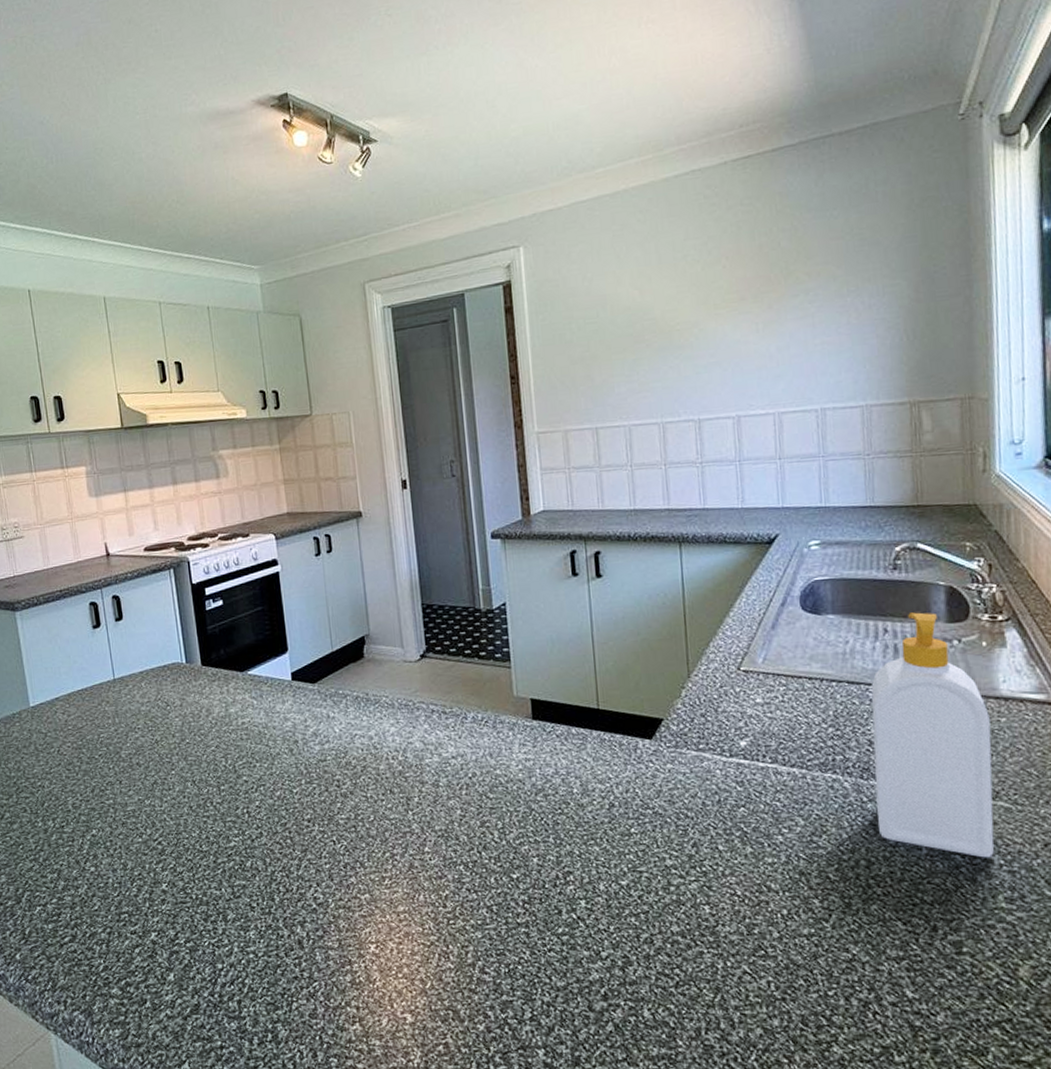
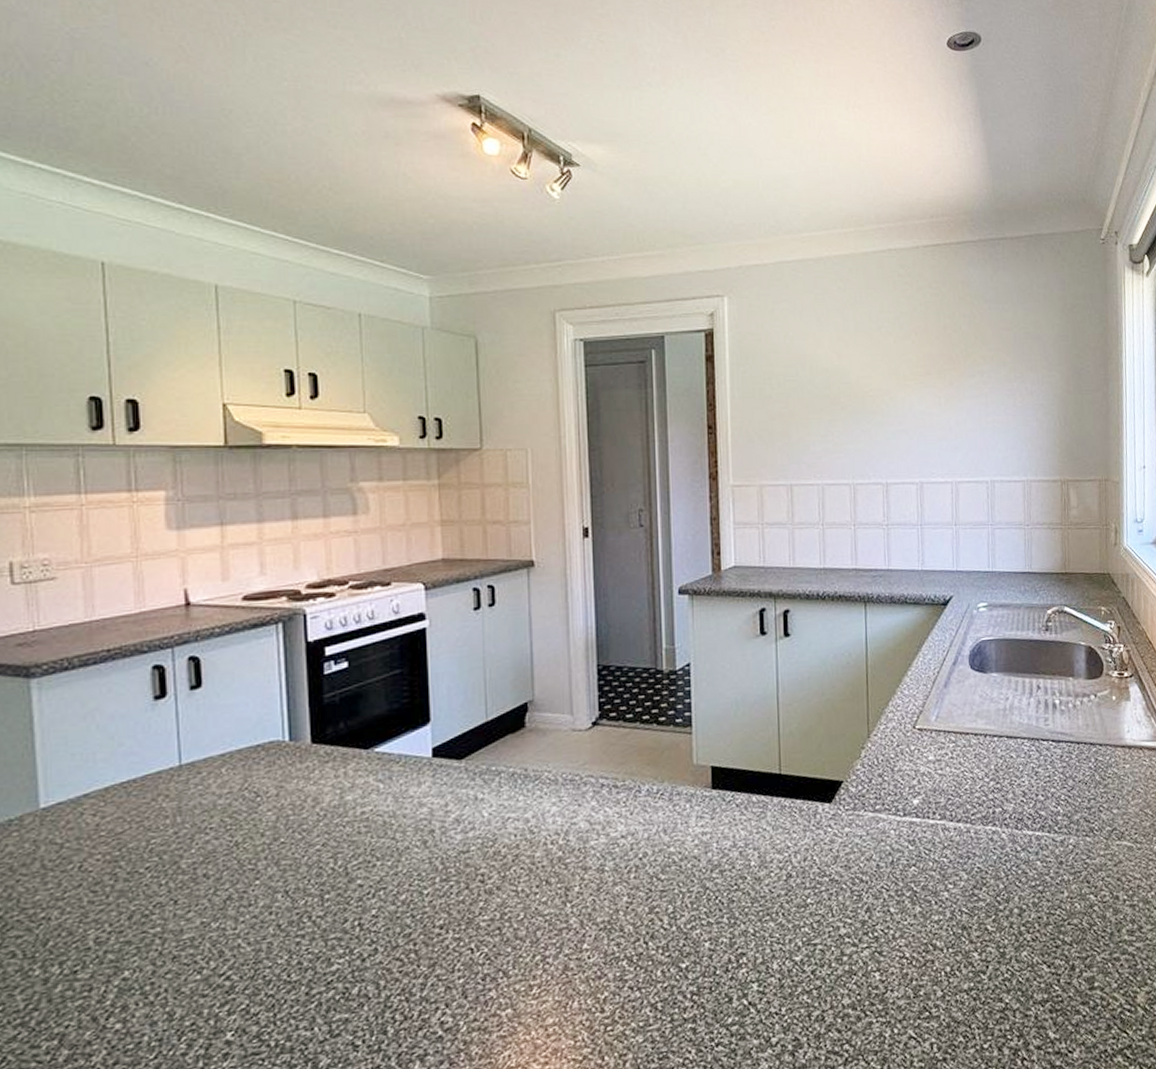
soap bottle: present [871,612,994,858] -> none [1026,670,1120,895]

